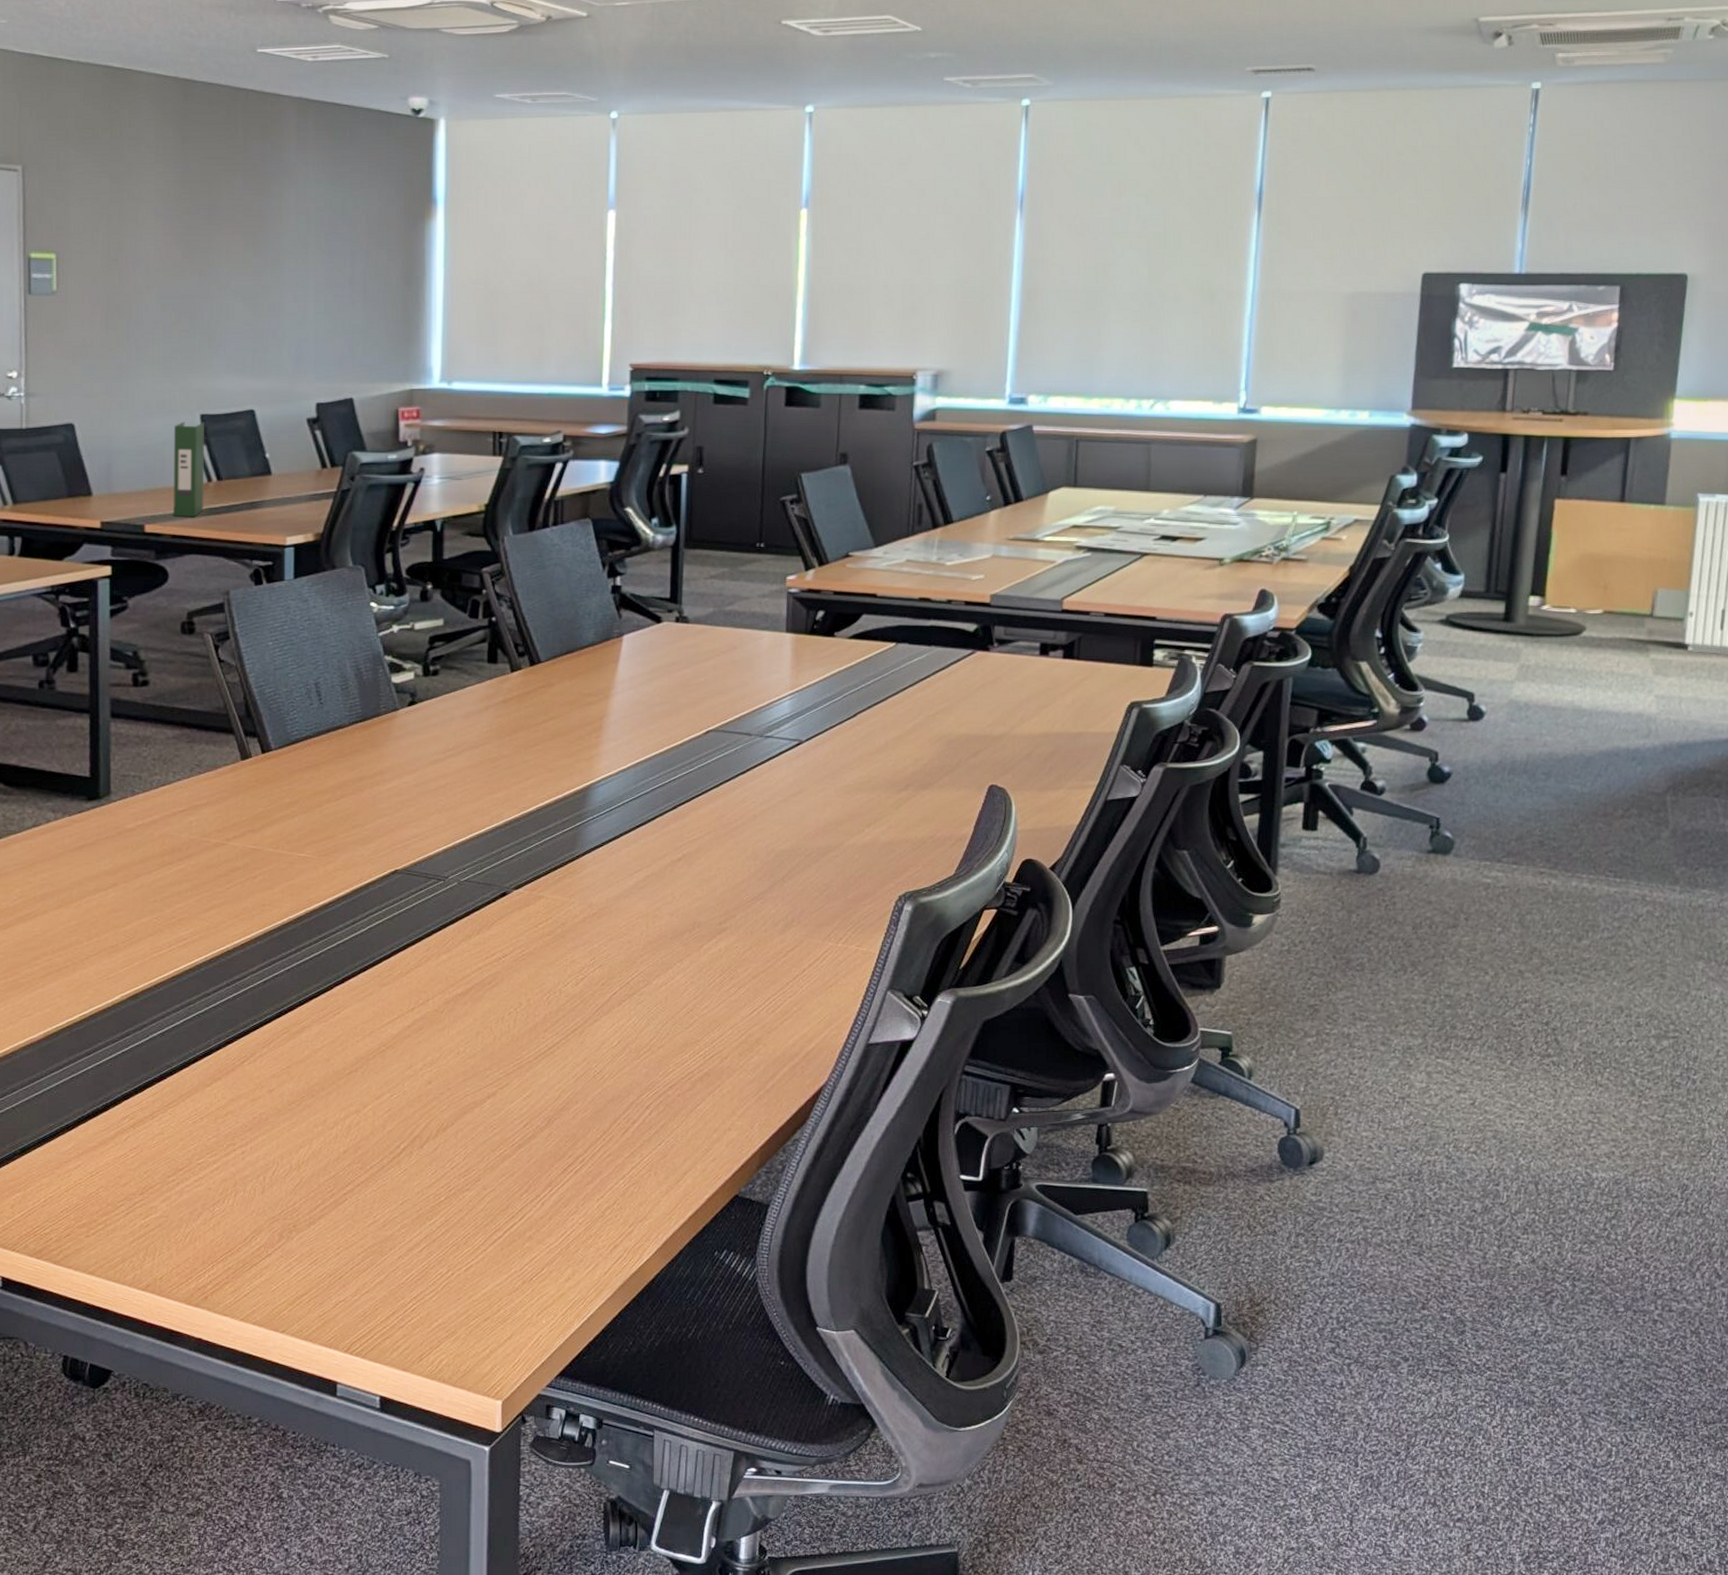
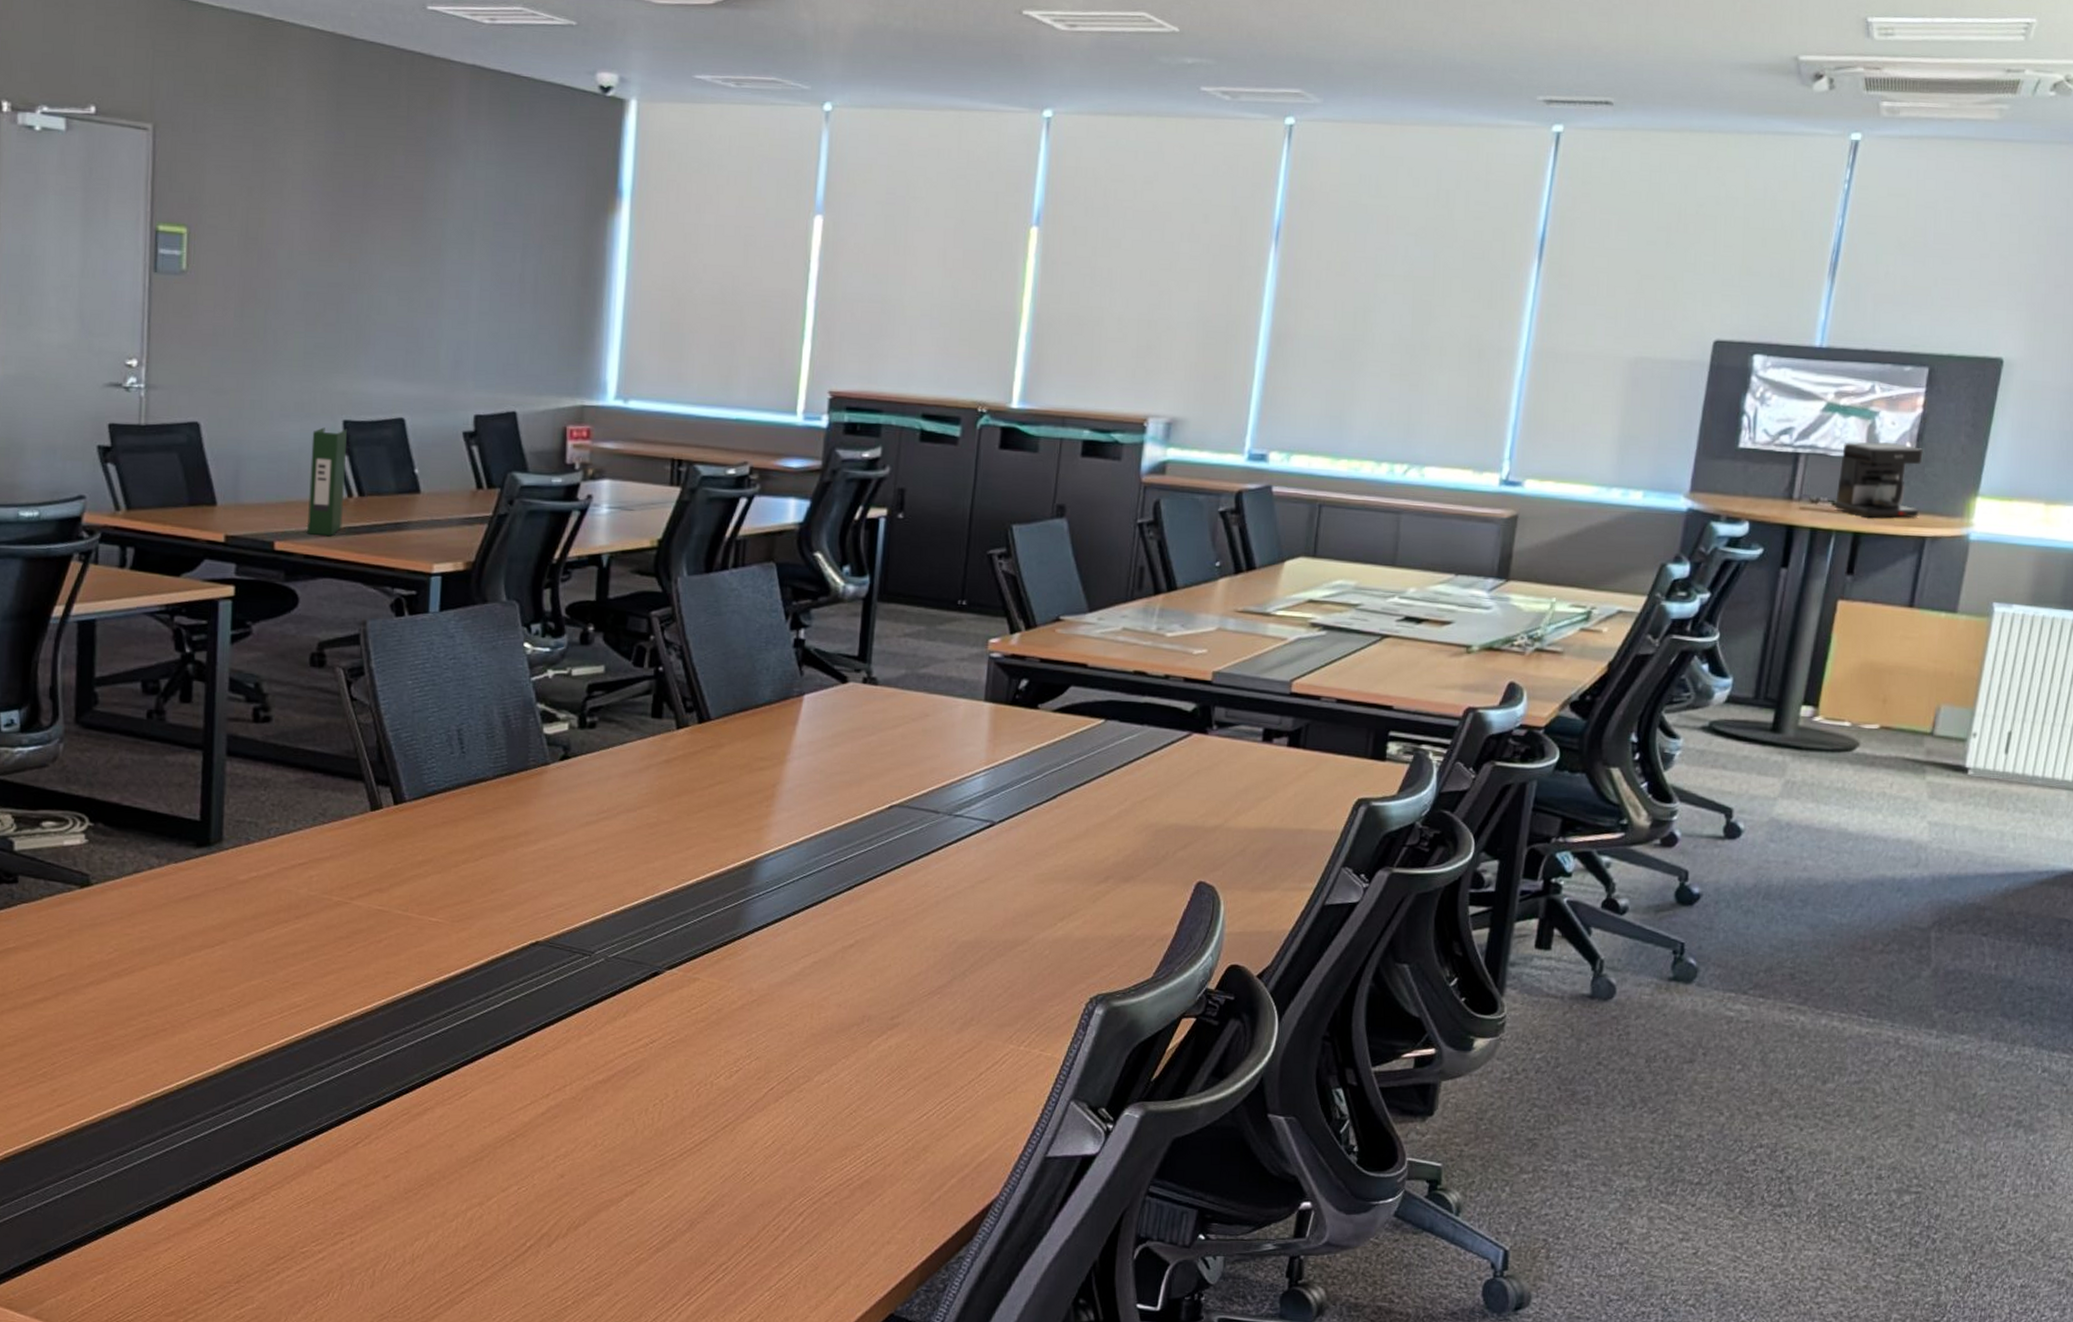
coffee maker: none [1544,354,1622,423] -> present [1834,441,1923,519]

